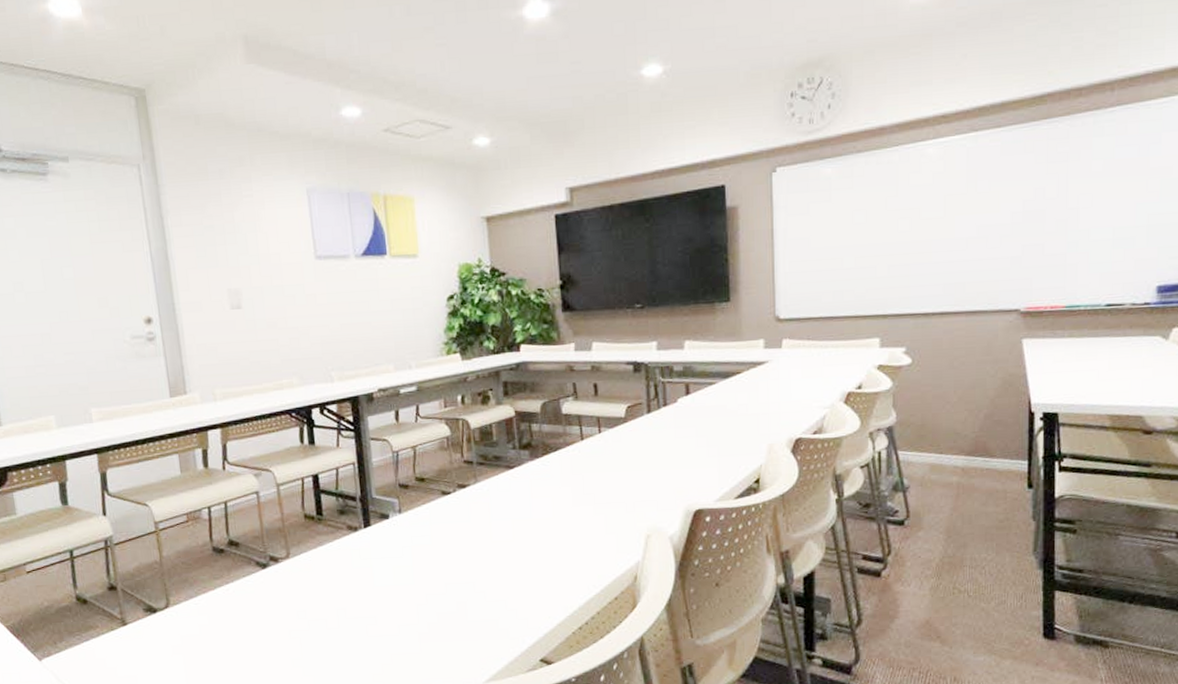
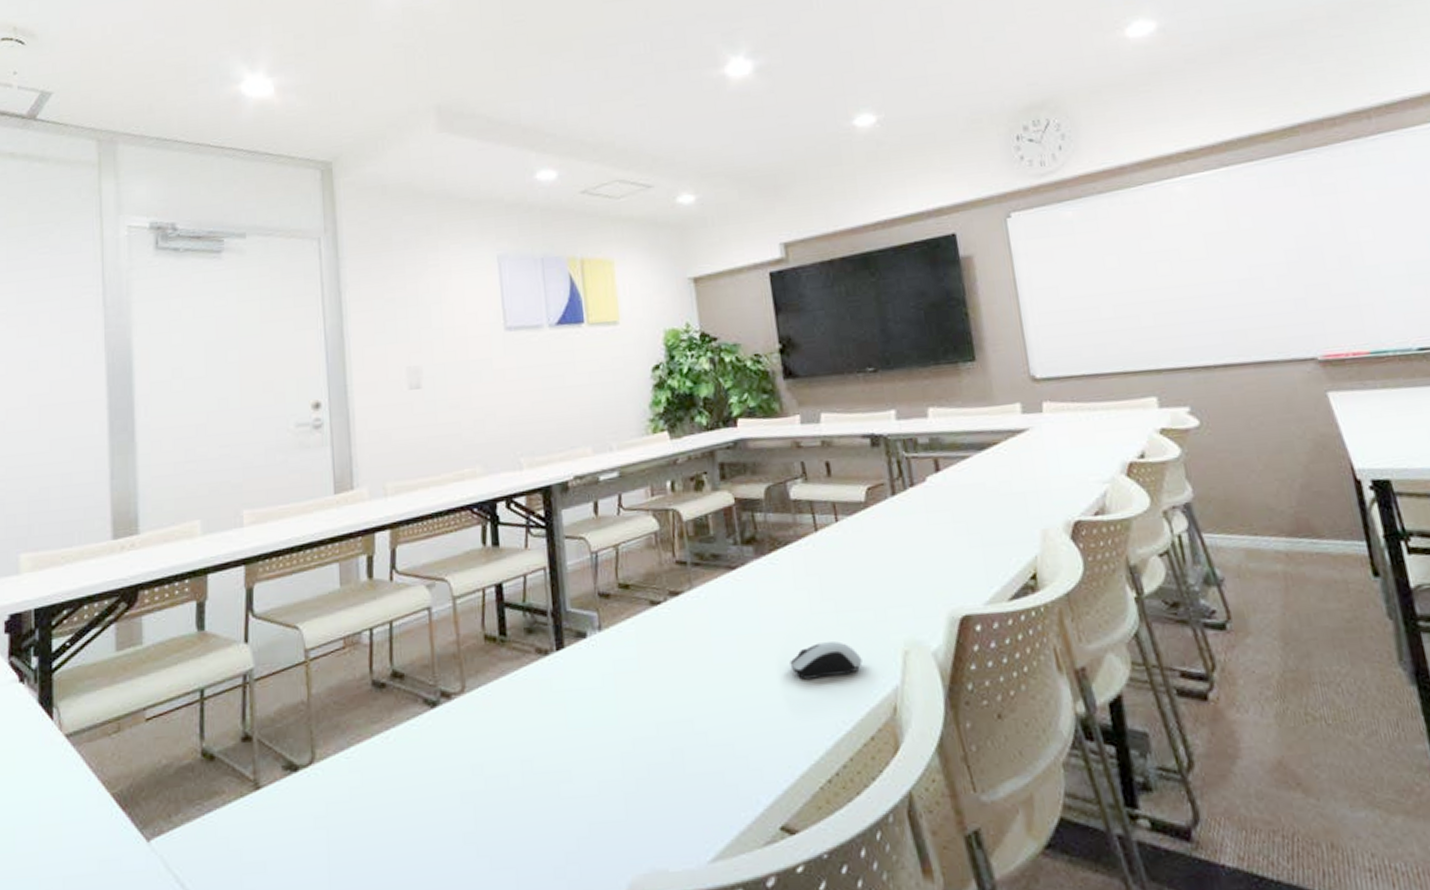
computer mouse: none [554,526,612,554] -> present [790,640,862,680]

